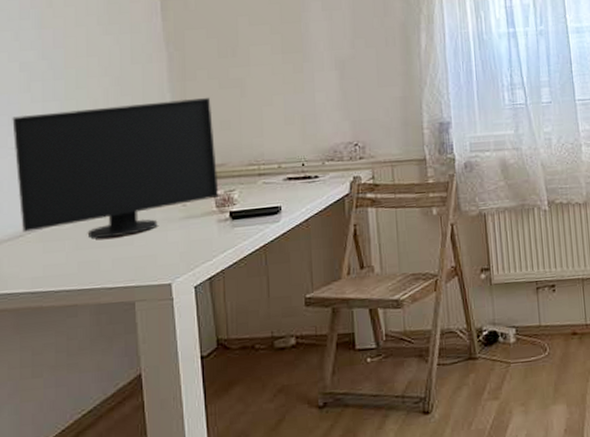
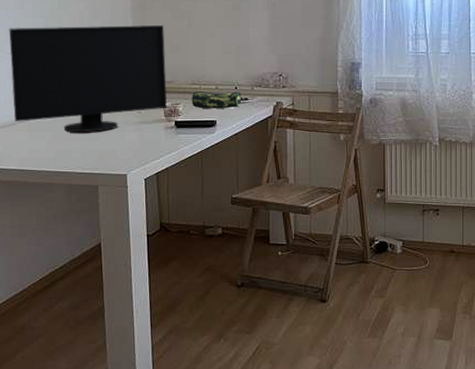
pencil case: none [249,168,311,194] -> present [192,91,242,109]

